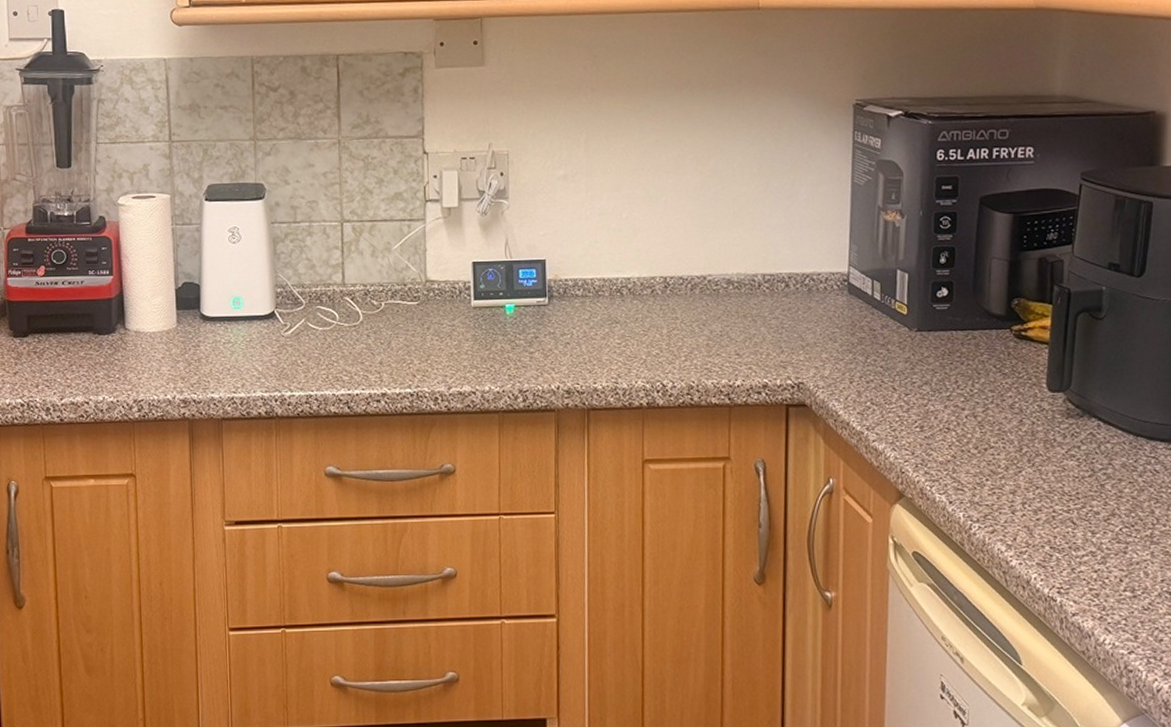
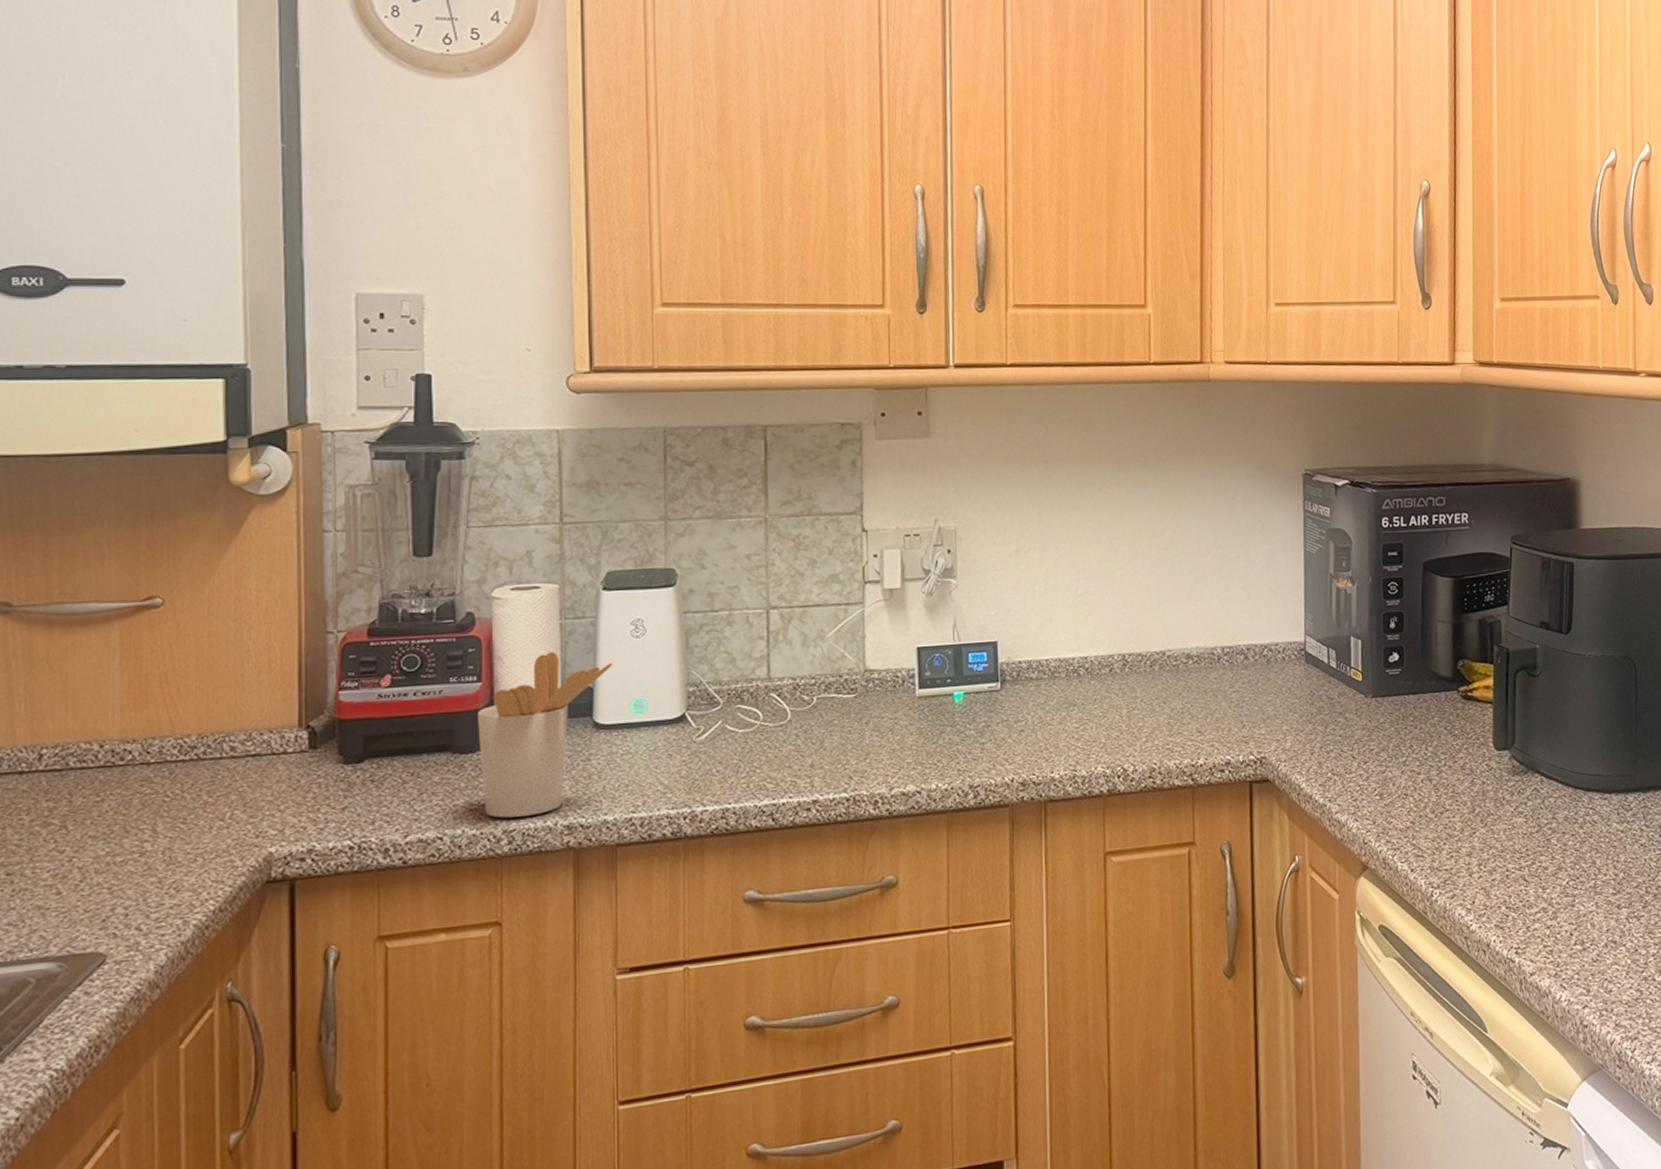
utensil holder: none [111,253,215,390] -> present [478,652,613,818]

